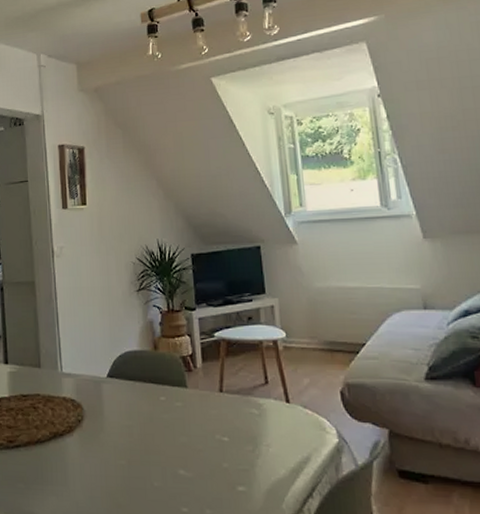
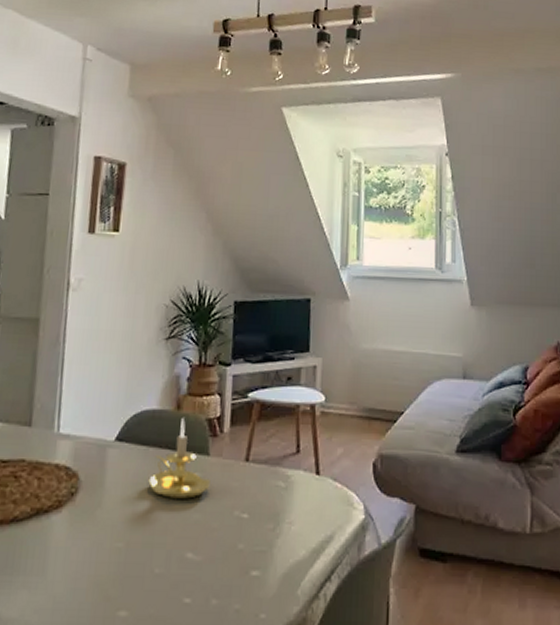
candle holder: none [139,357,191,426] -> present [148,418,210,500]

